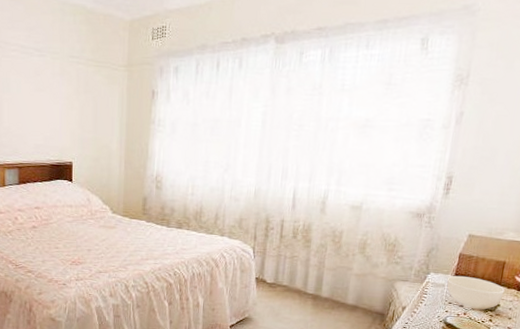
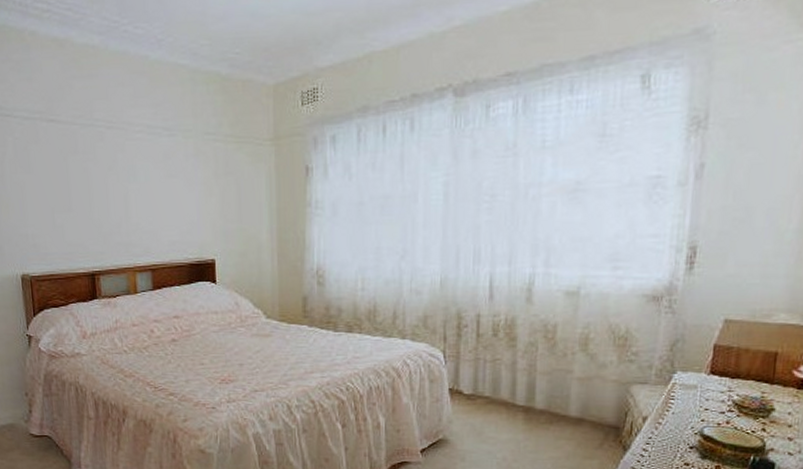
bowl: present [446,275,505,311] -> none [699,373,780,418]

